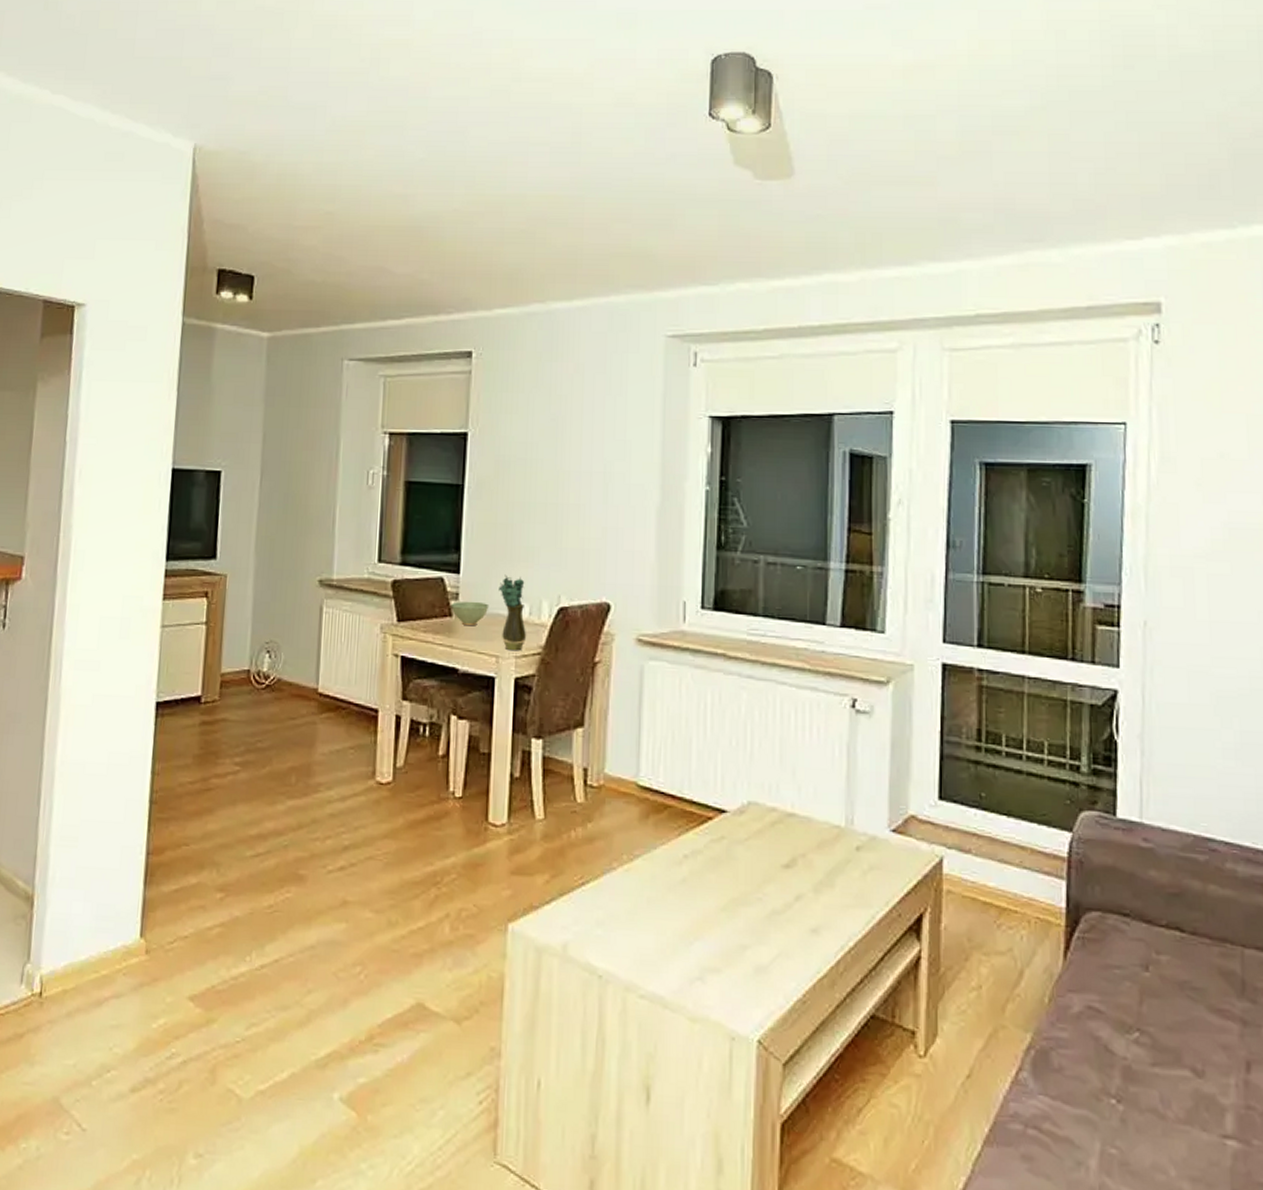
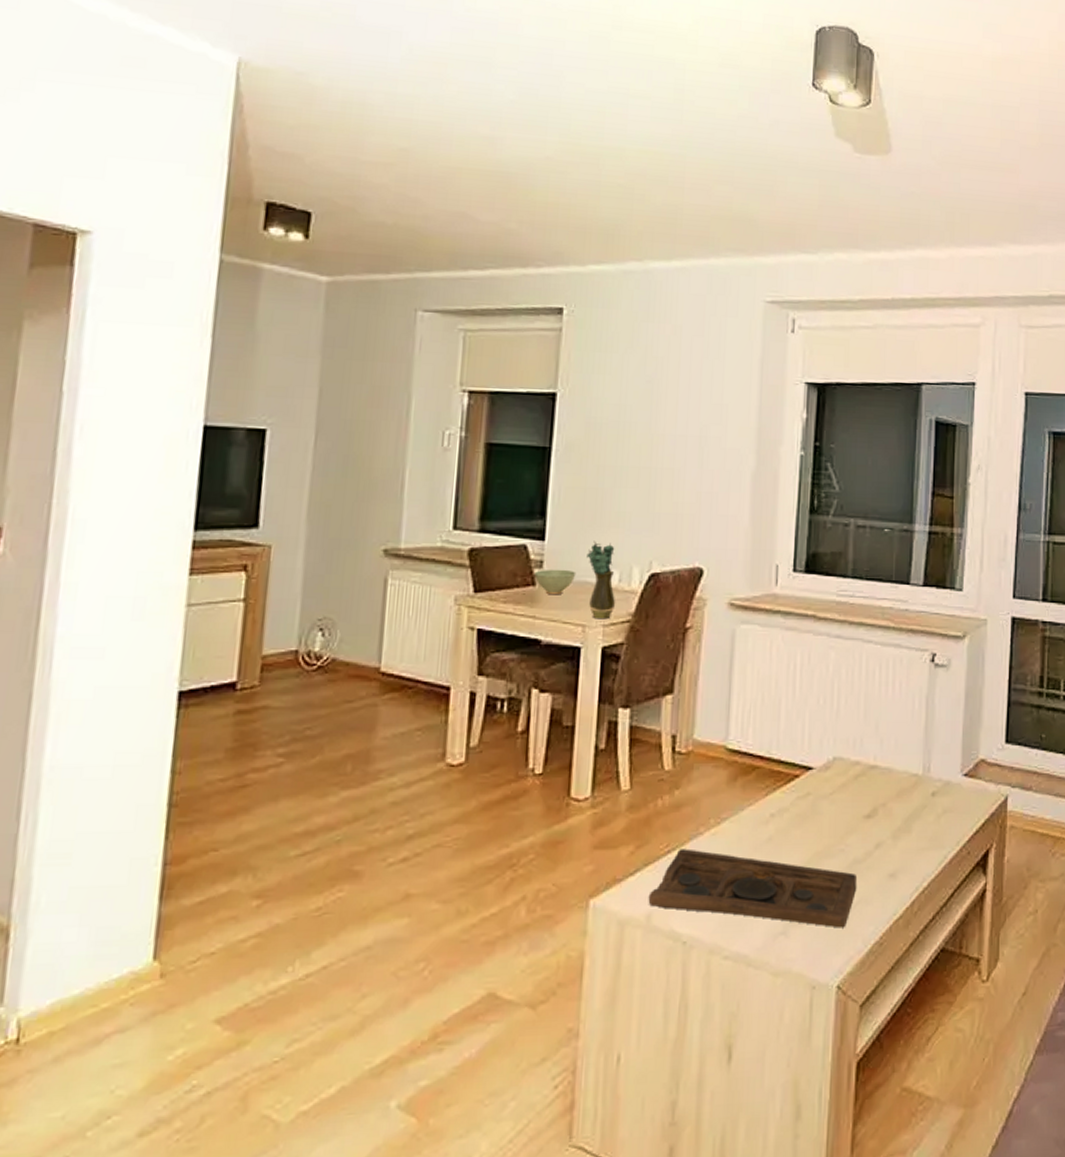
decorative tray: none [564,882,777,981] -> present [648,848,858,928]

